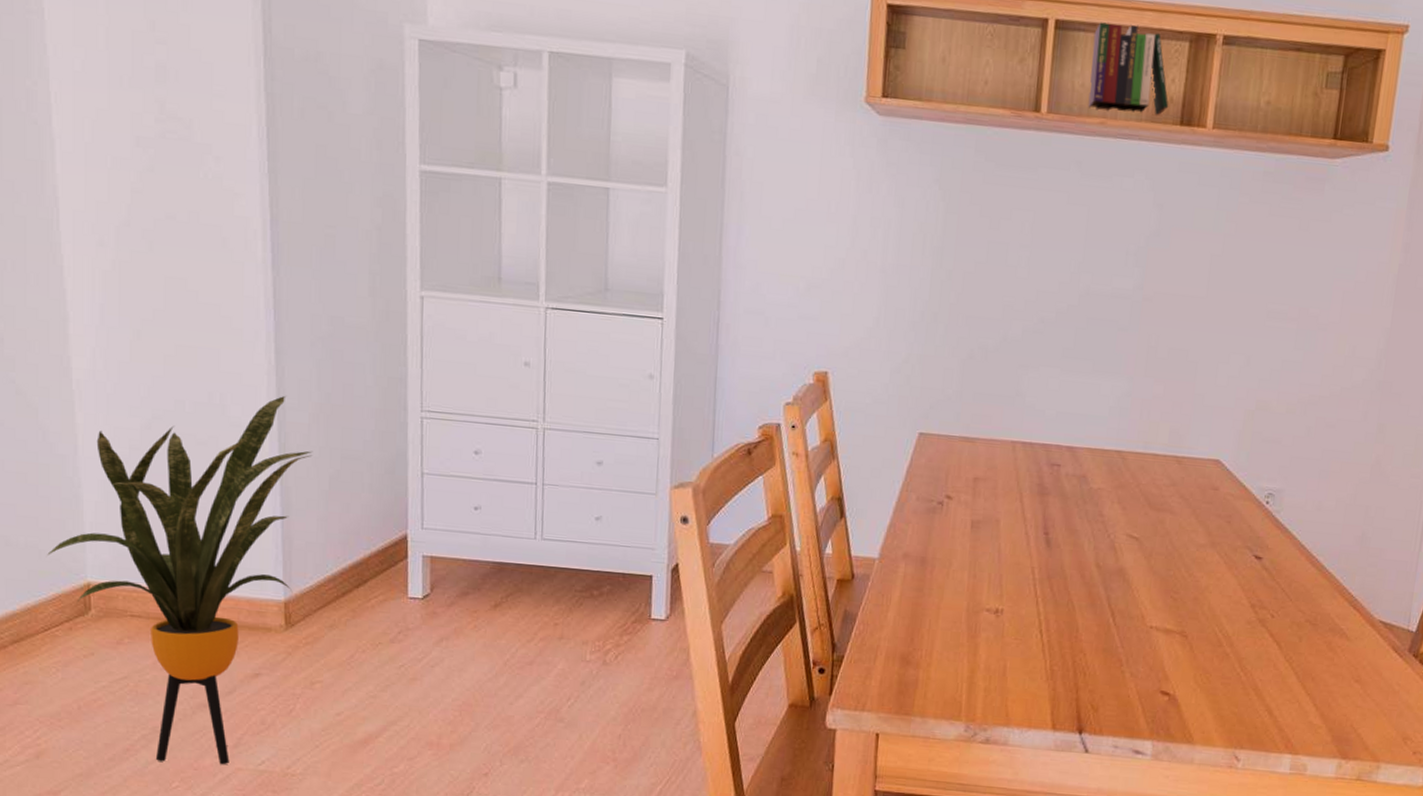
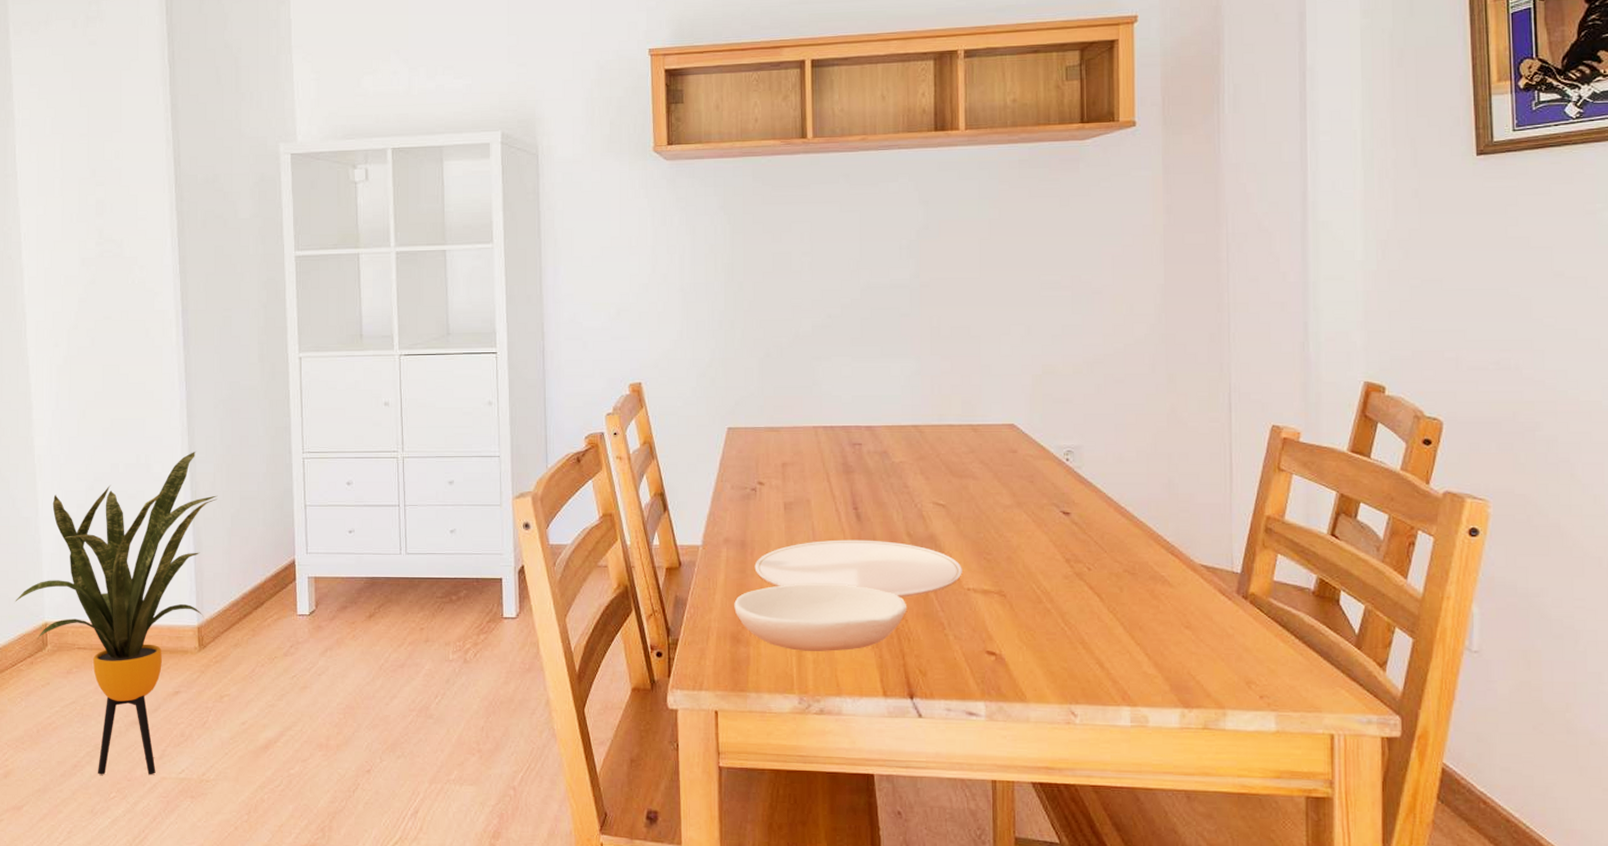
bowl: none [907,607,1087,681] -> present [734,583,907,652]
plate: none [933,564,1148,631] -> present [754,539,962,598]
books: present [1088,22,1169,116] -> none [847,53,922,129]

